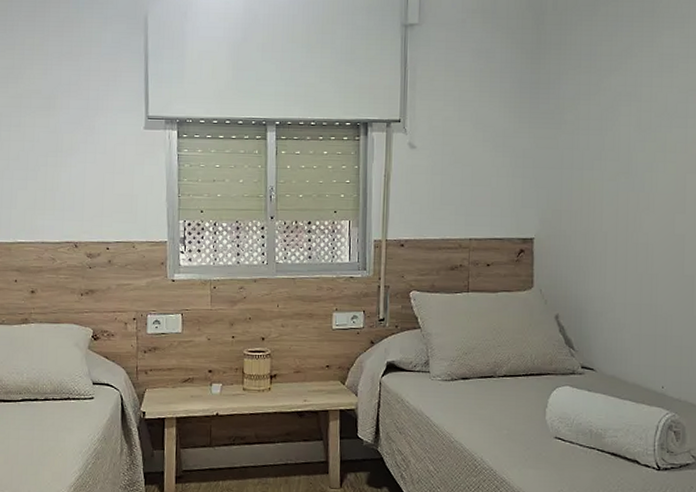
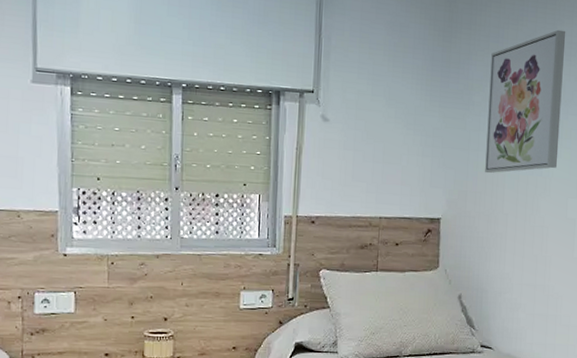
wall art: none [580,42,666,192] -> present [485,29,566,174]

